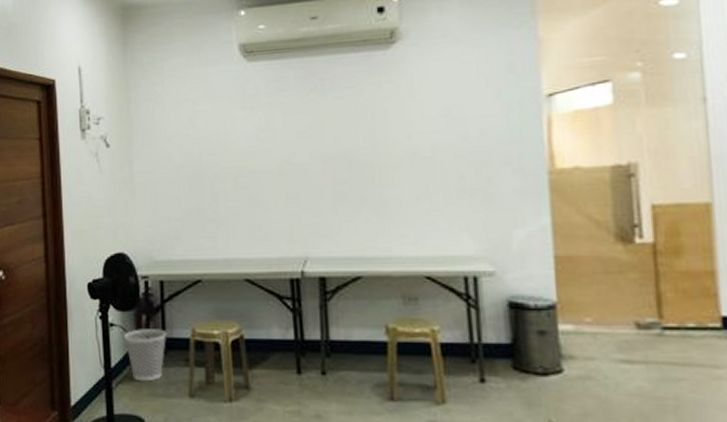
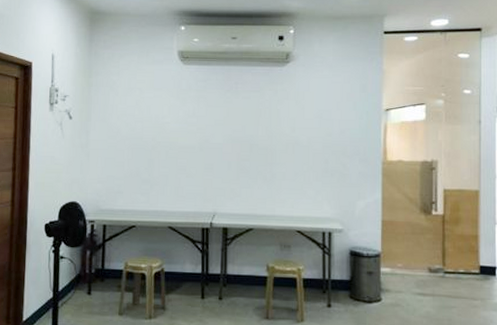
wastebasket: present [124,329,168,382] -> none [71,261,106,303]

